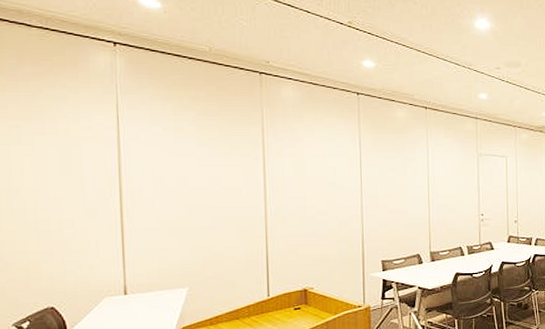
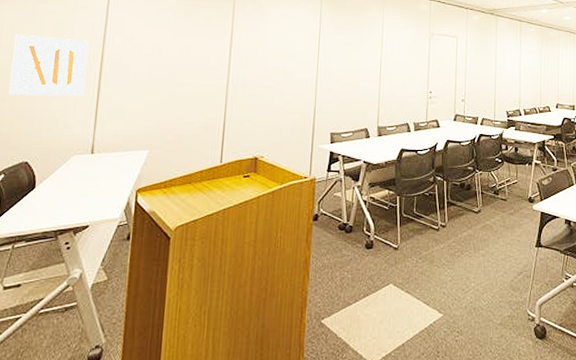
wall art: none [14,169,106,237] -> present [8,34,89,96]

